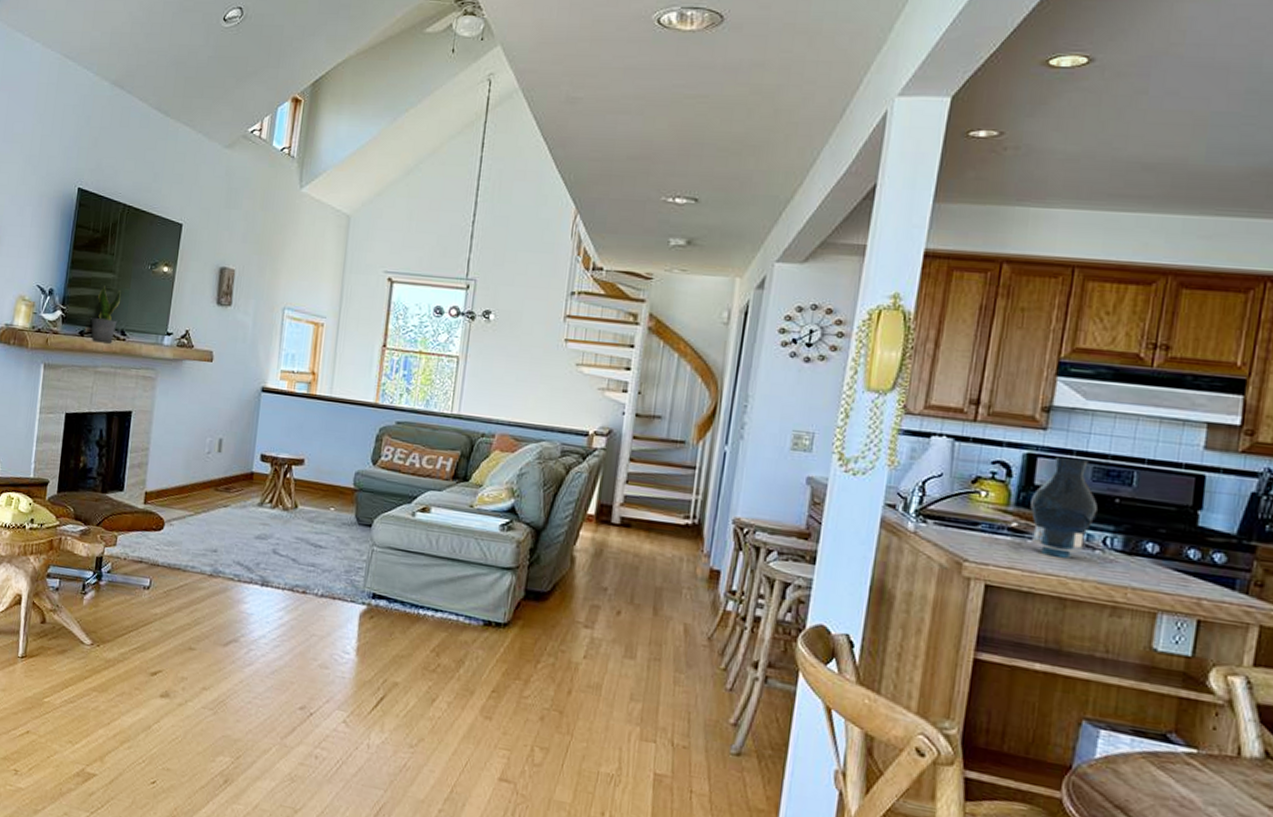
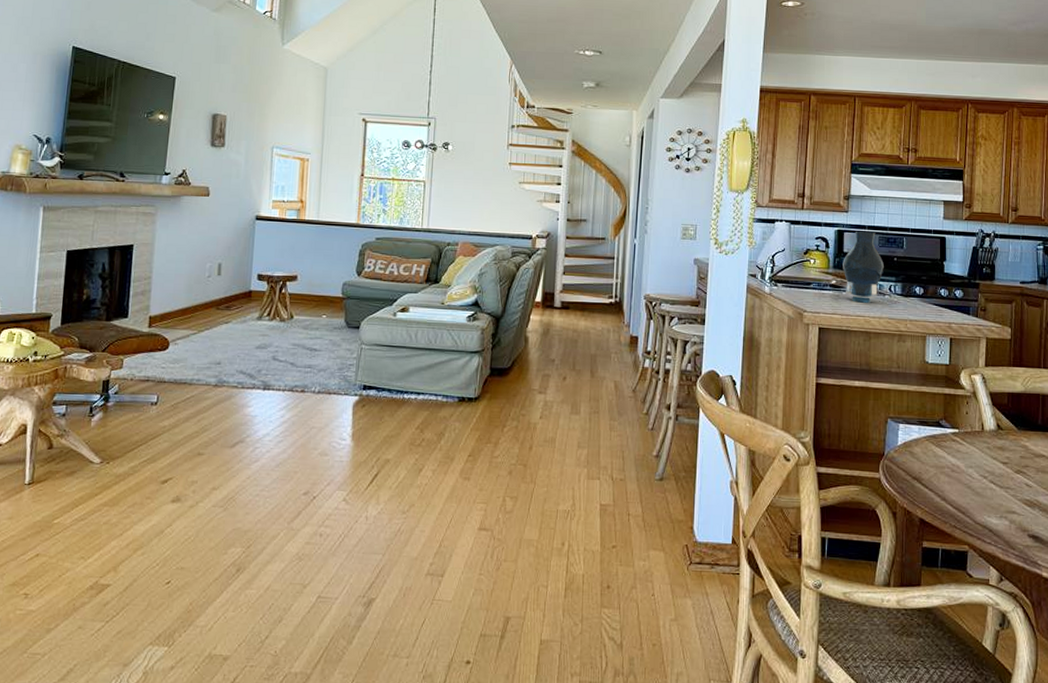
potted plant: present [90,285,121,344] -> none [89,133,119,185]

